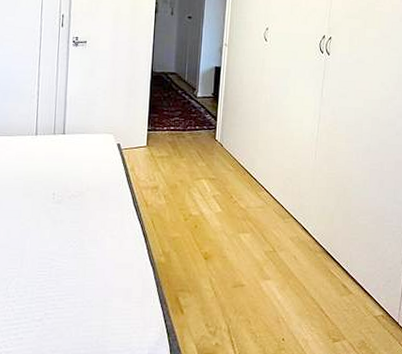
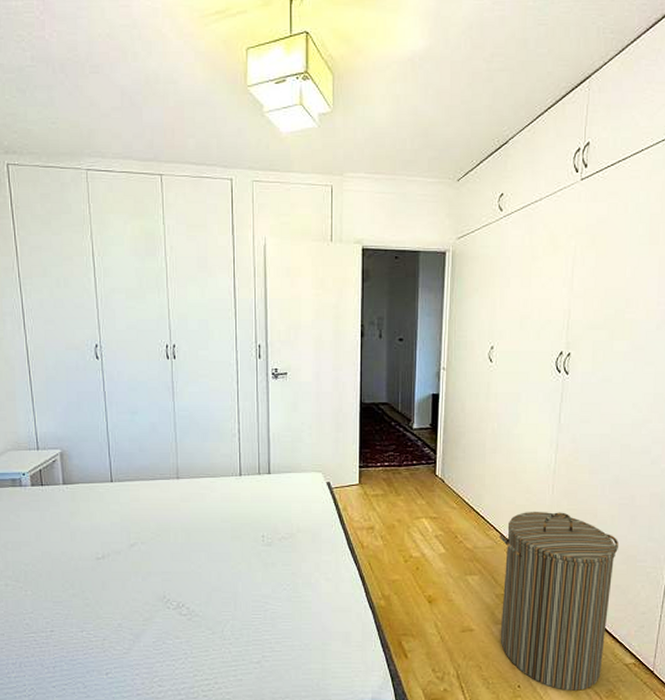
laundry hamper: none [267,175,370,342] -> present [499,512,619,691]

